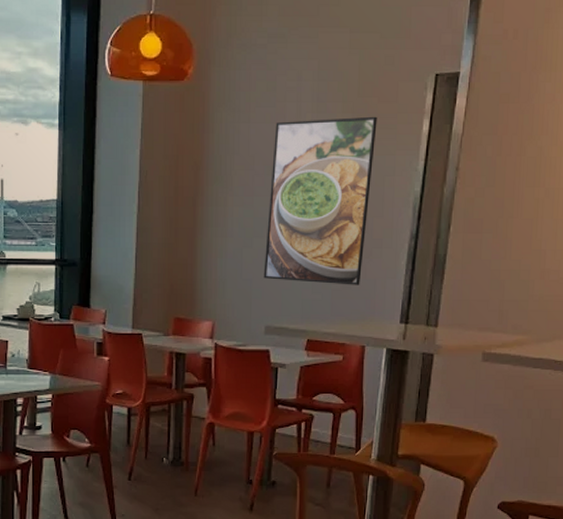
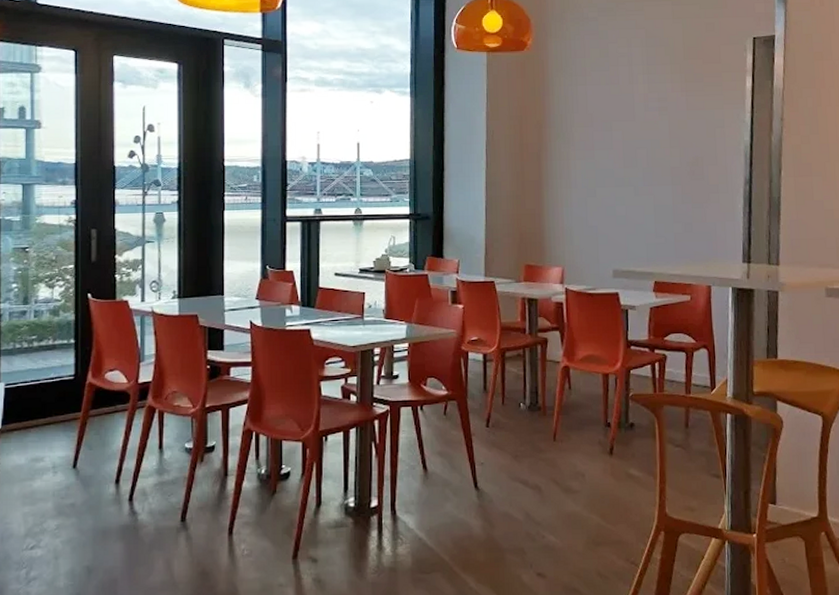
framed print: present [263,116,377,285] -> none [608,76,704,229]

